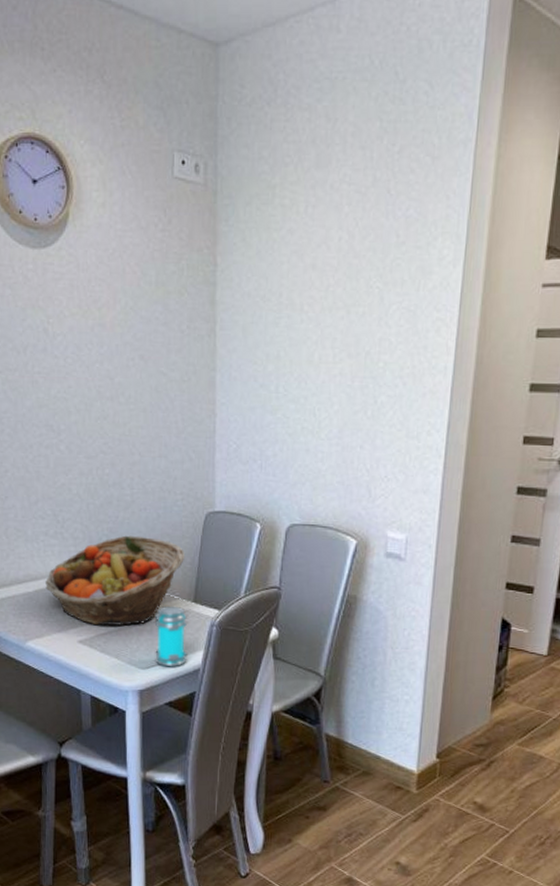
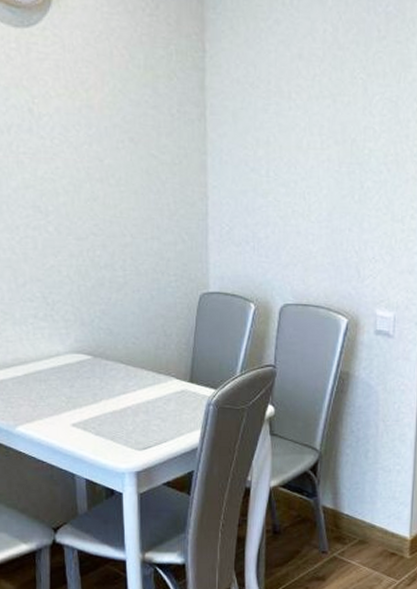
fruit basket: present [45,535,184,626] -> none [35,317,179,408]
jar: present [155,605,187,668] -> none [151,386,185,447]

